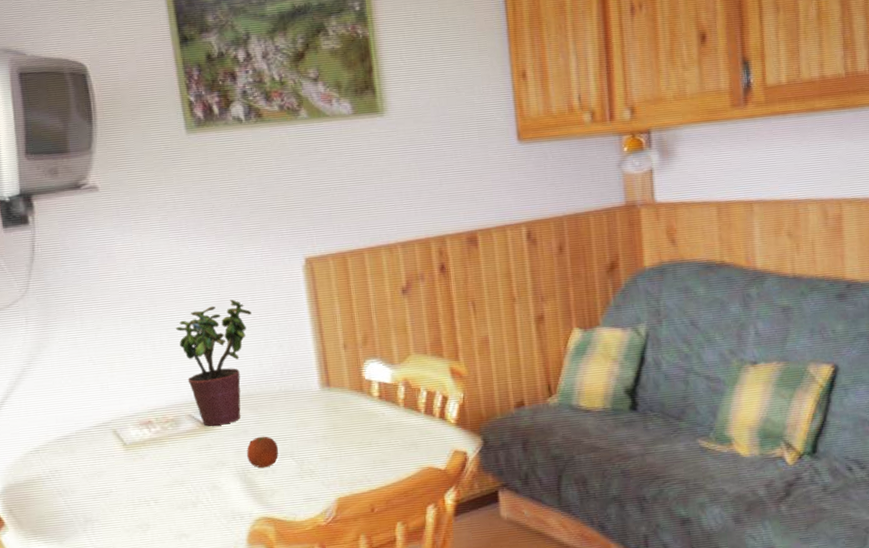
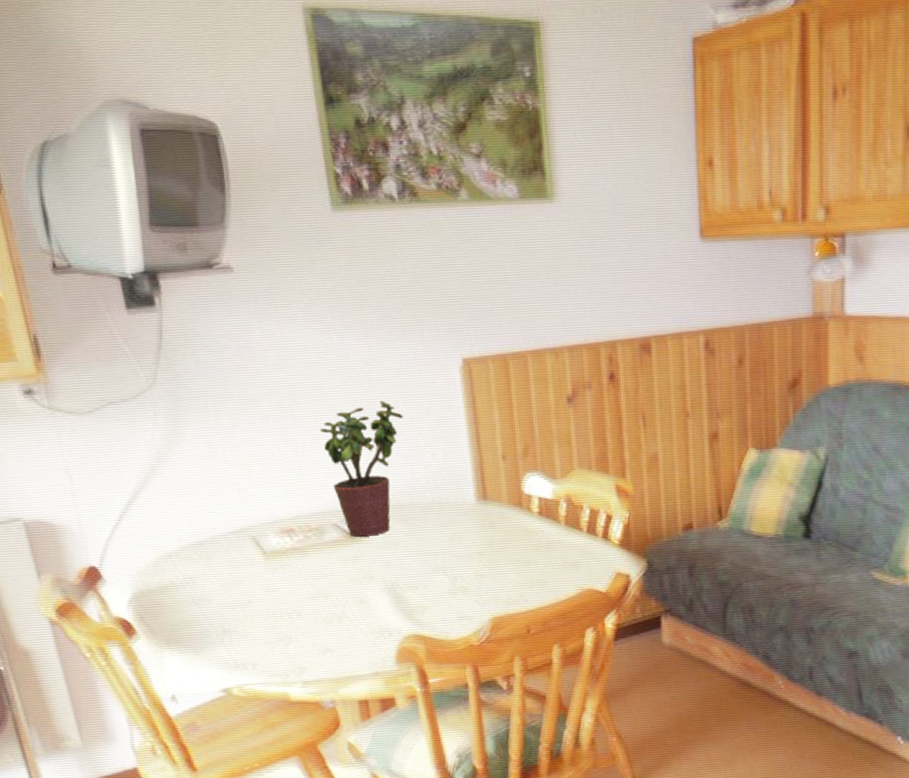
orange: present [247,436,279,468] -> none [396,549,431,584]

